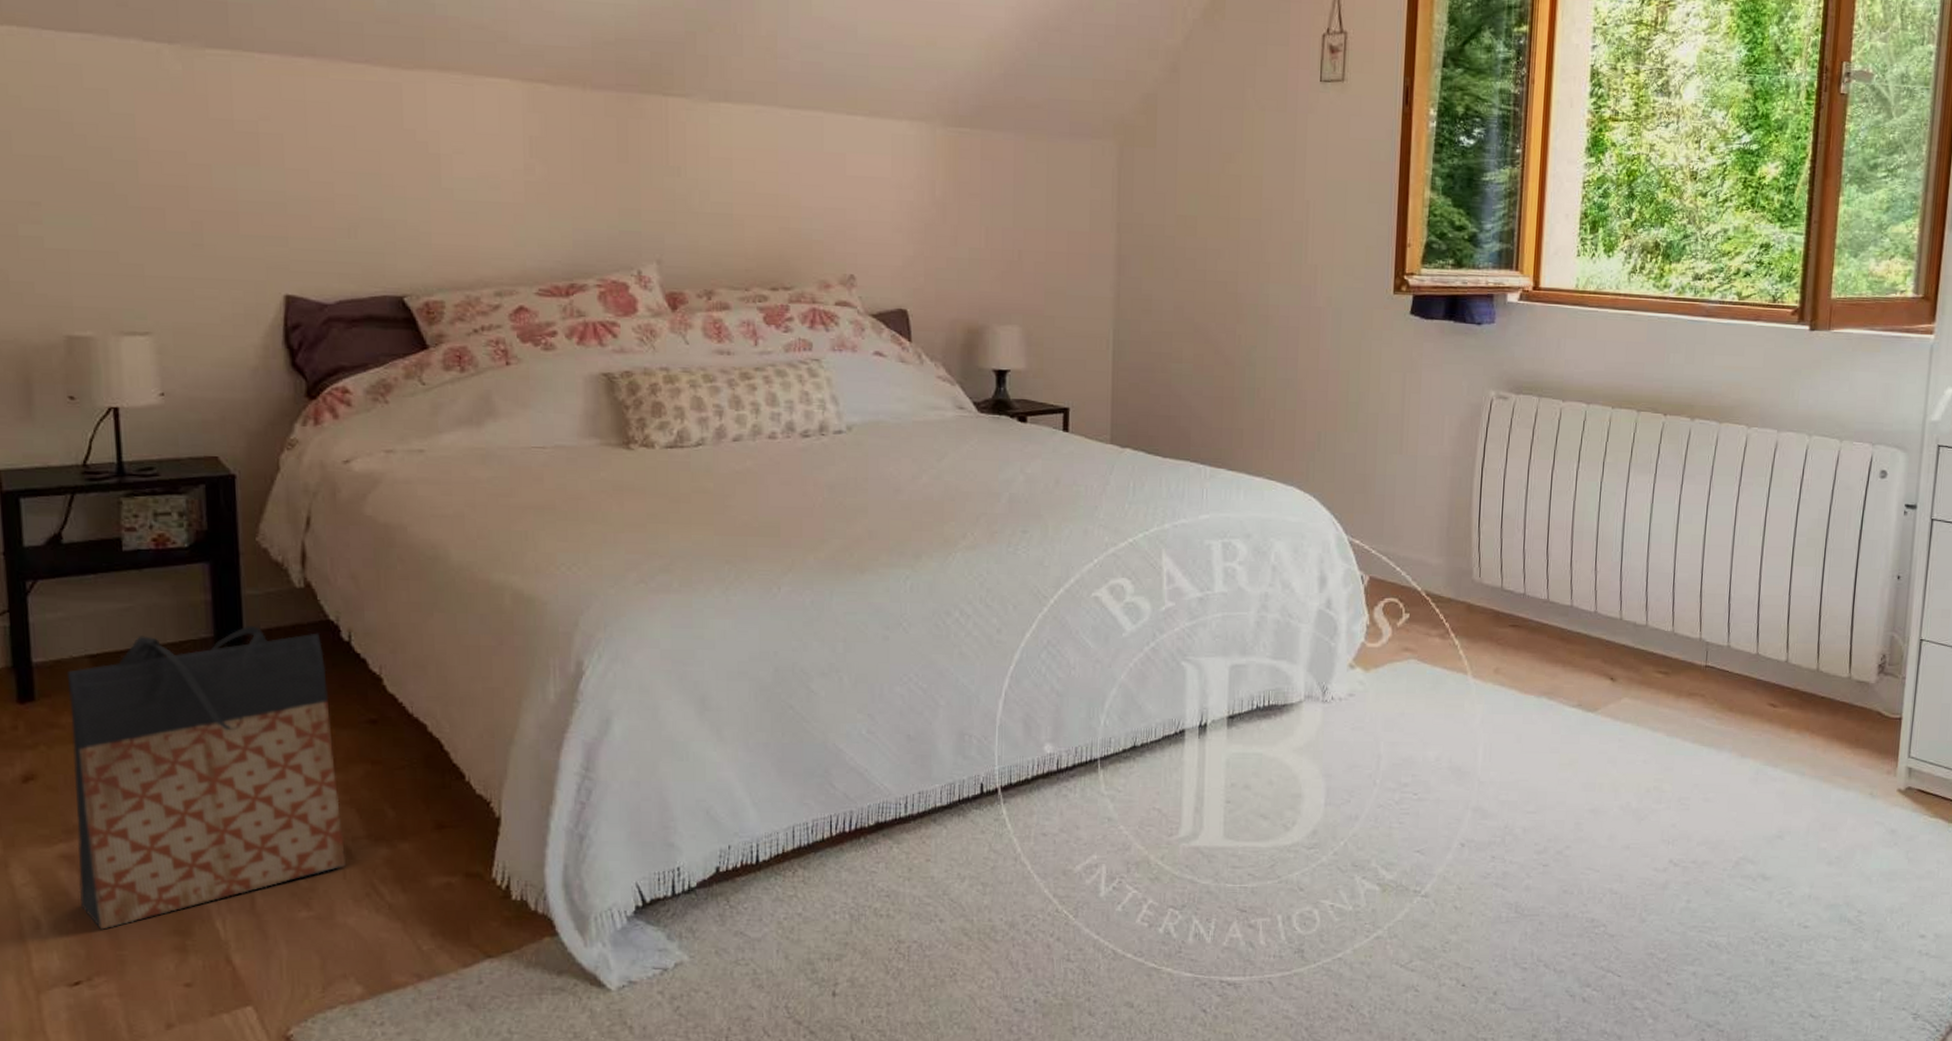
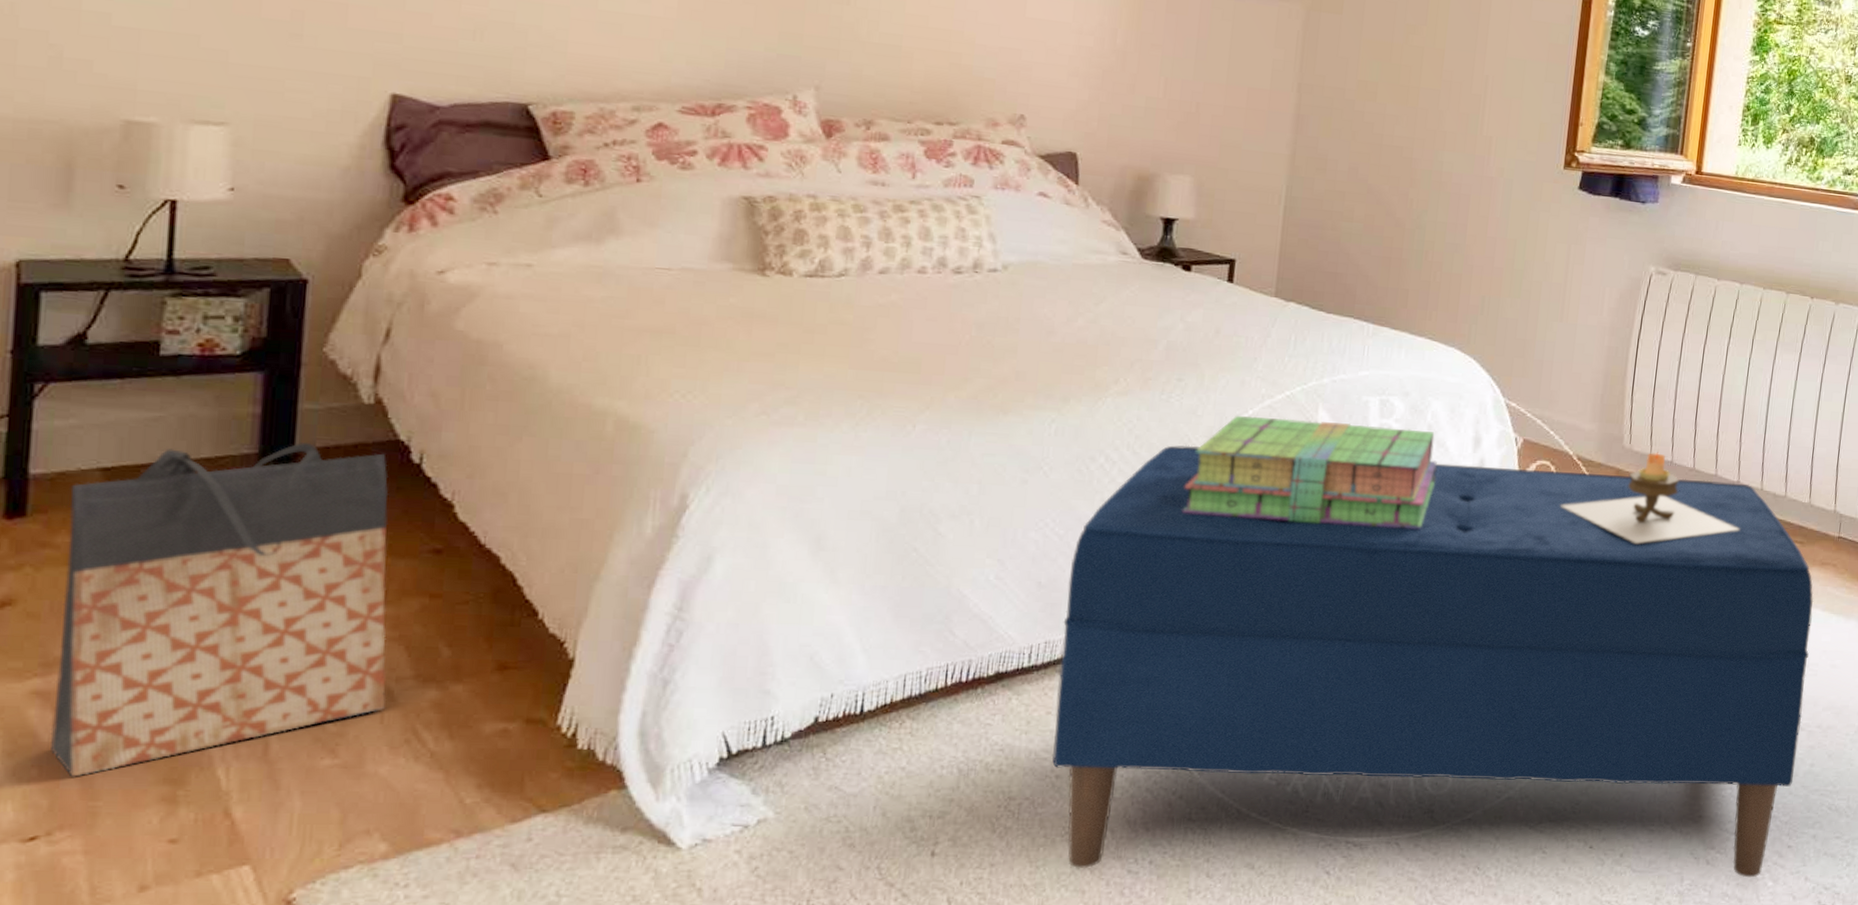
bench: none [934,596,1682,1015] -> present [1051,445,1814,878]
stack of books: none [1037,564,1284,672] -> present [1183,415,1437,530]
candle: none [1412,584,1600,679] -> present [1561,452,1740,544]

